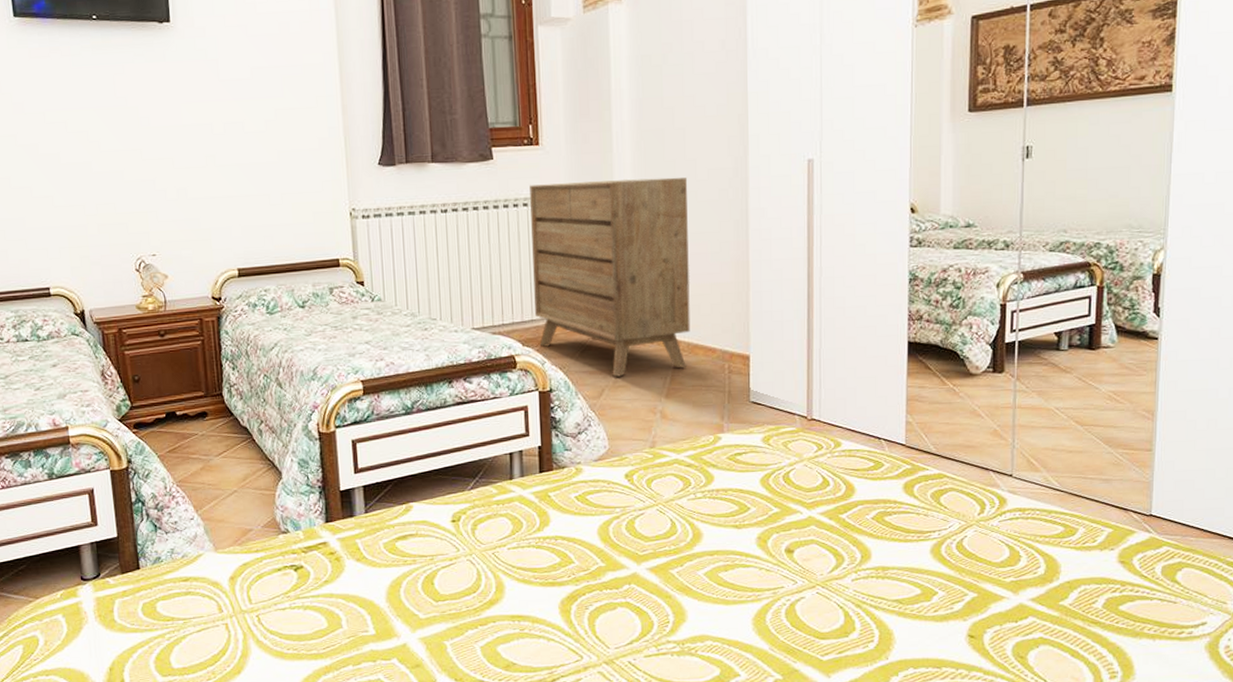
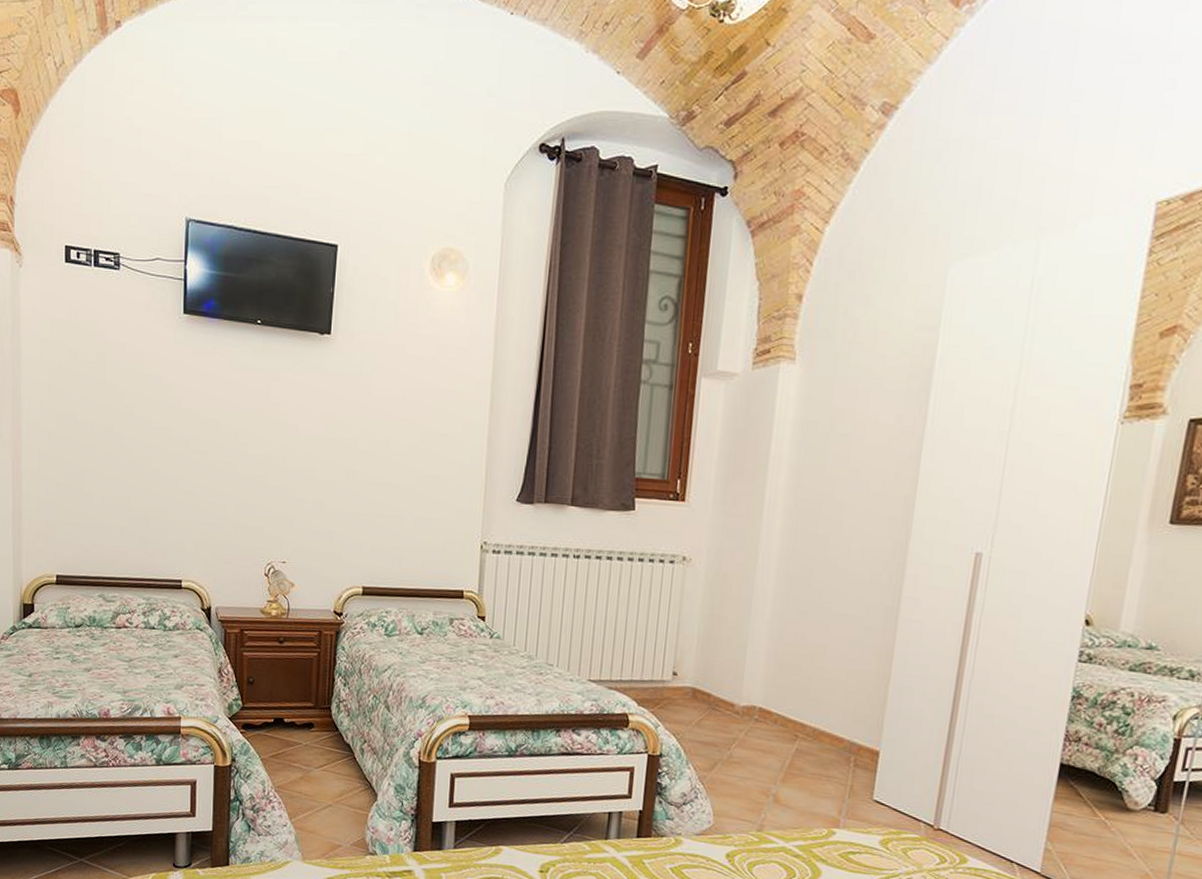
dresser: present [530,177,691,377] -> none [655,542,838,753]

